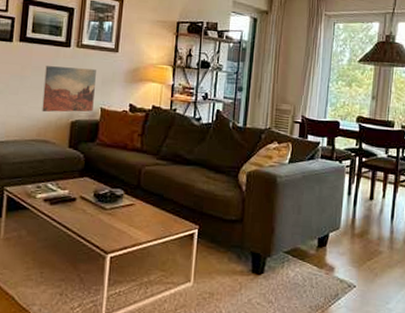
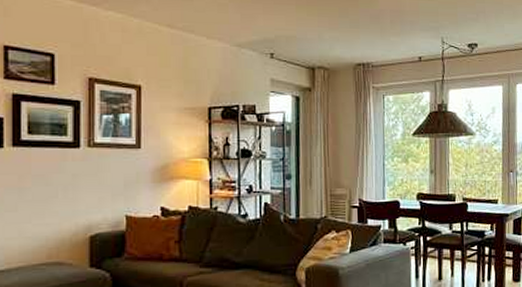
wall art: present [42,66,96,113] -> none [50,171,116,229]

